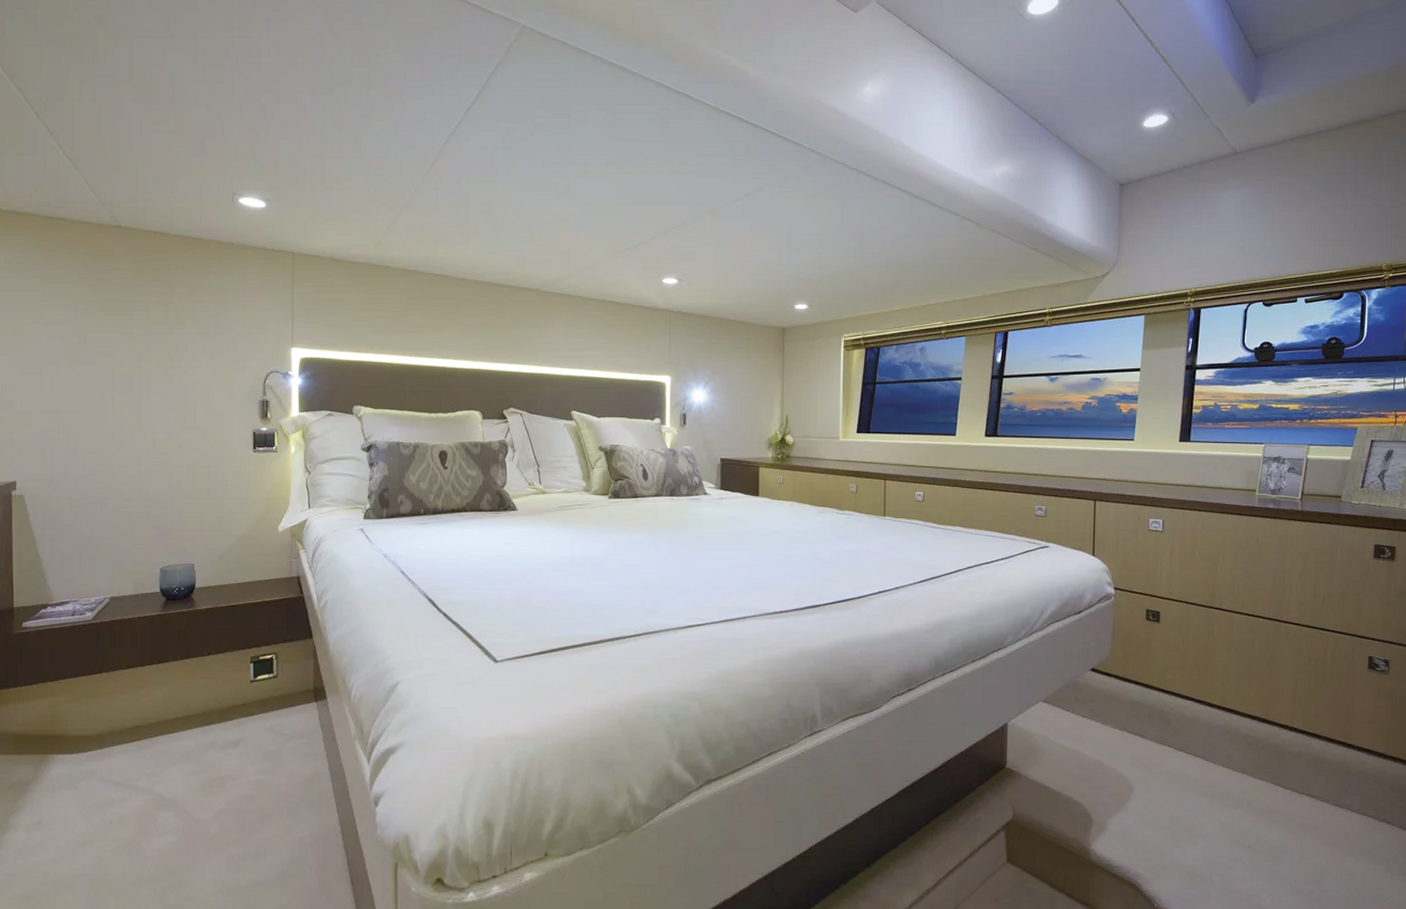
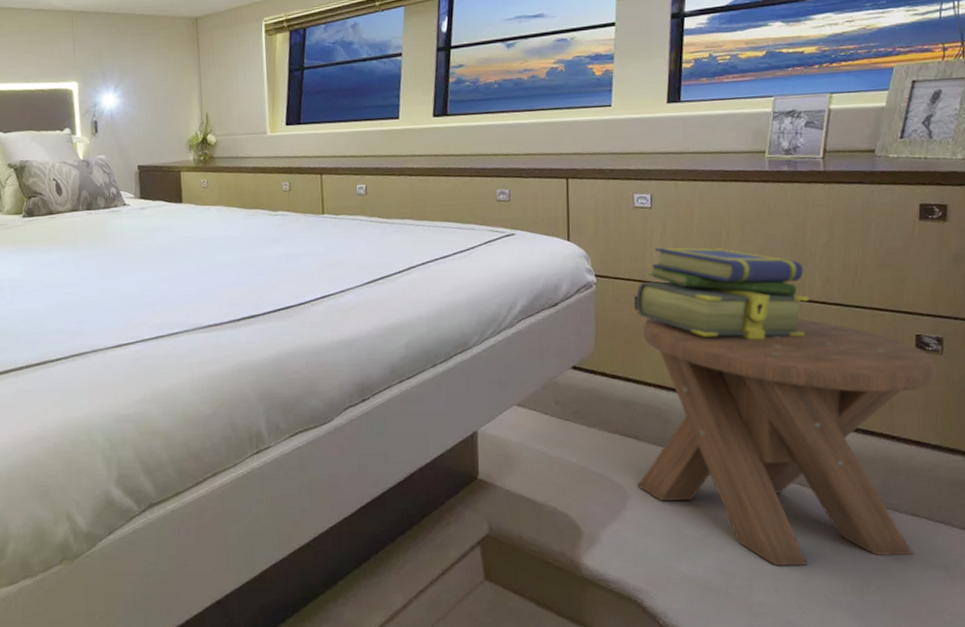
music stool: none [1140,629,1384,856] -> present [637,318,937,565]
stack of books: none [1146,567,1286,654] -> present [635,247,809,340]

